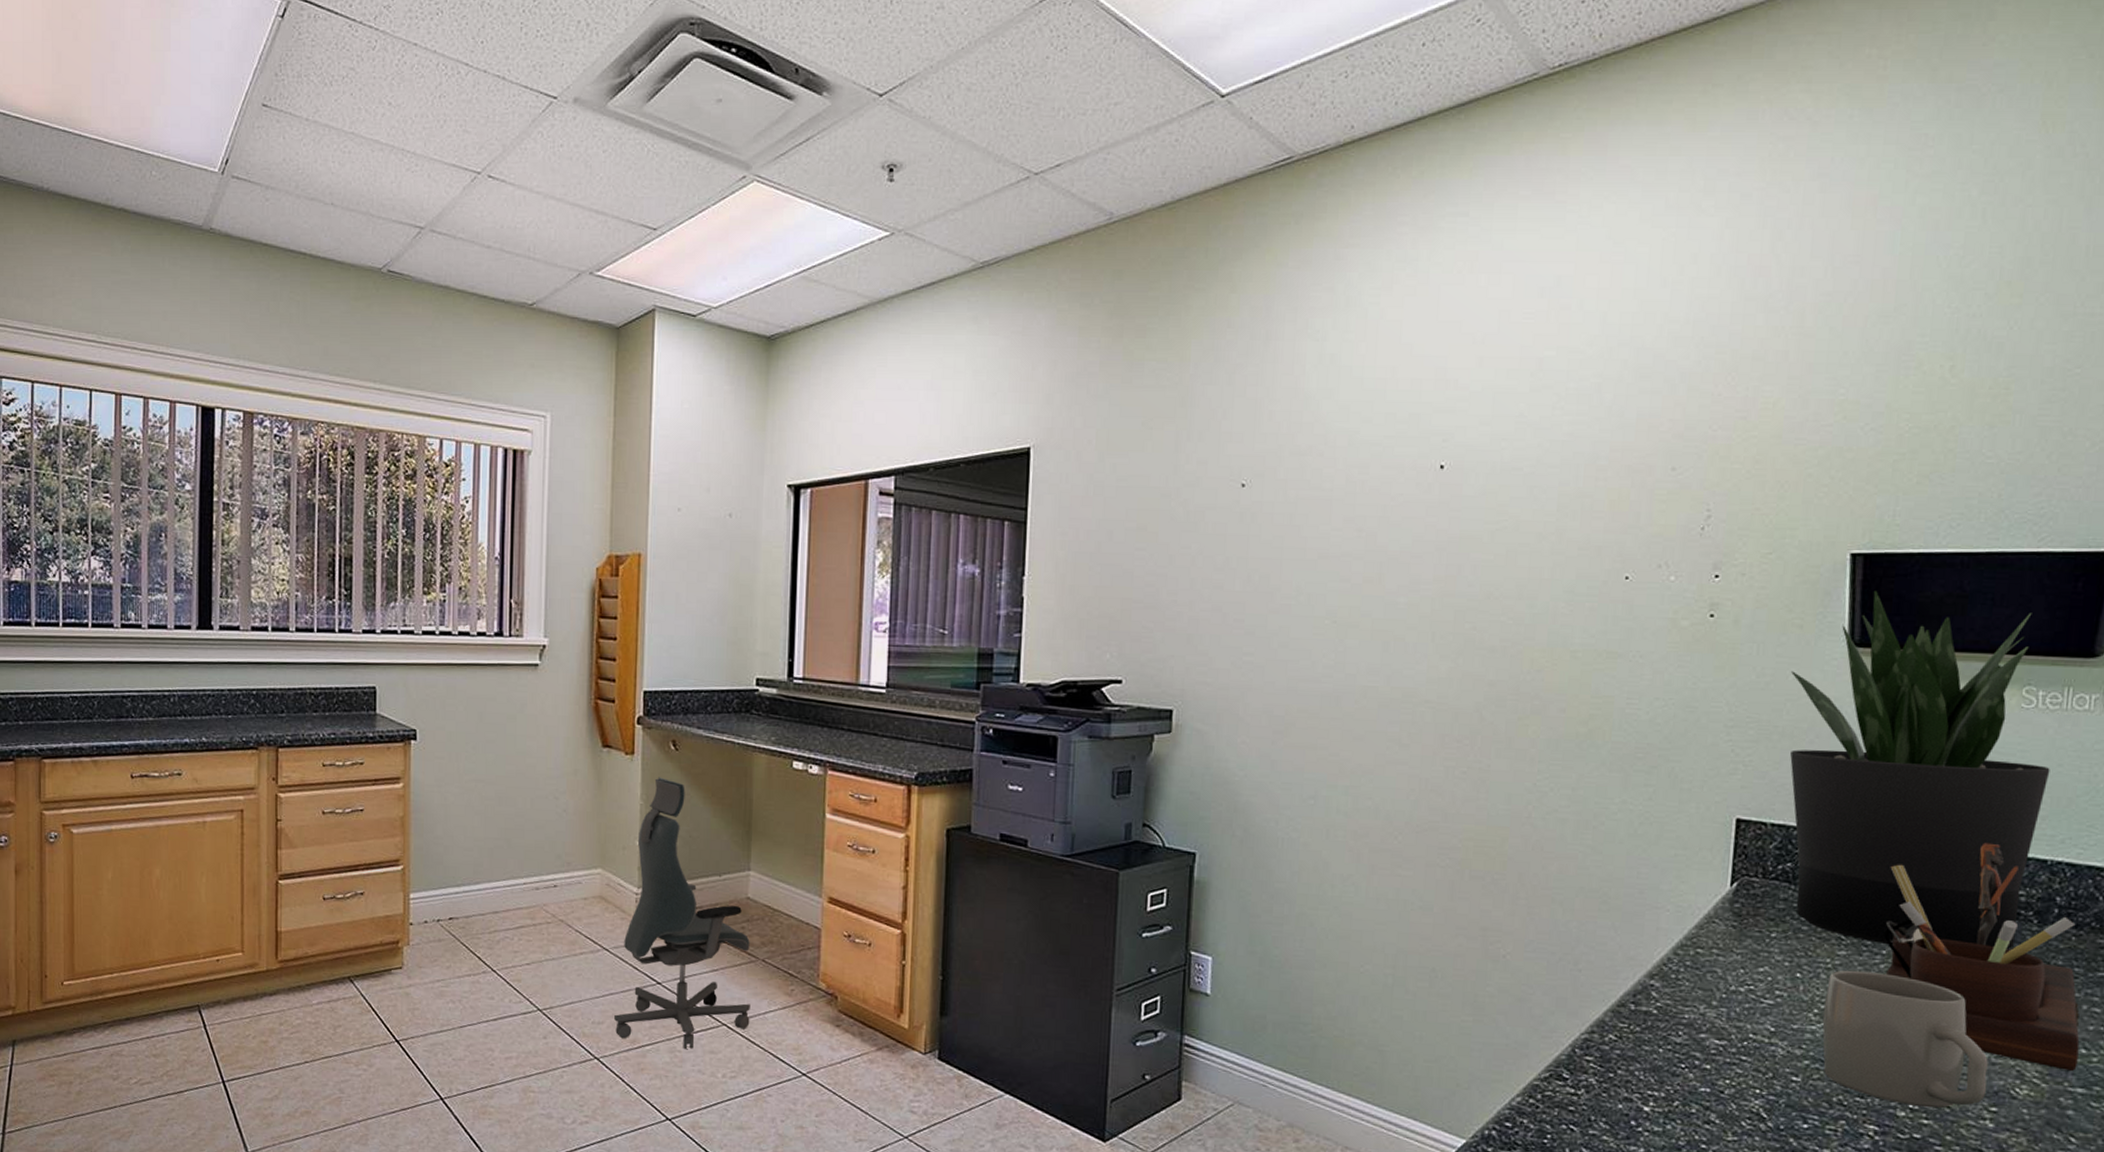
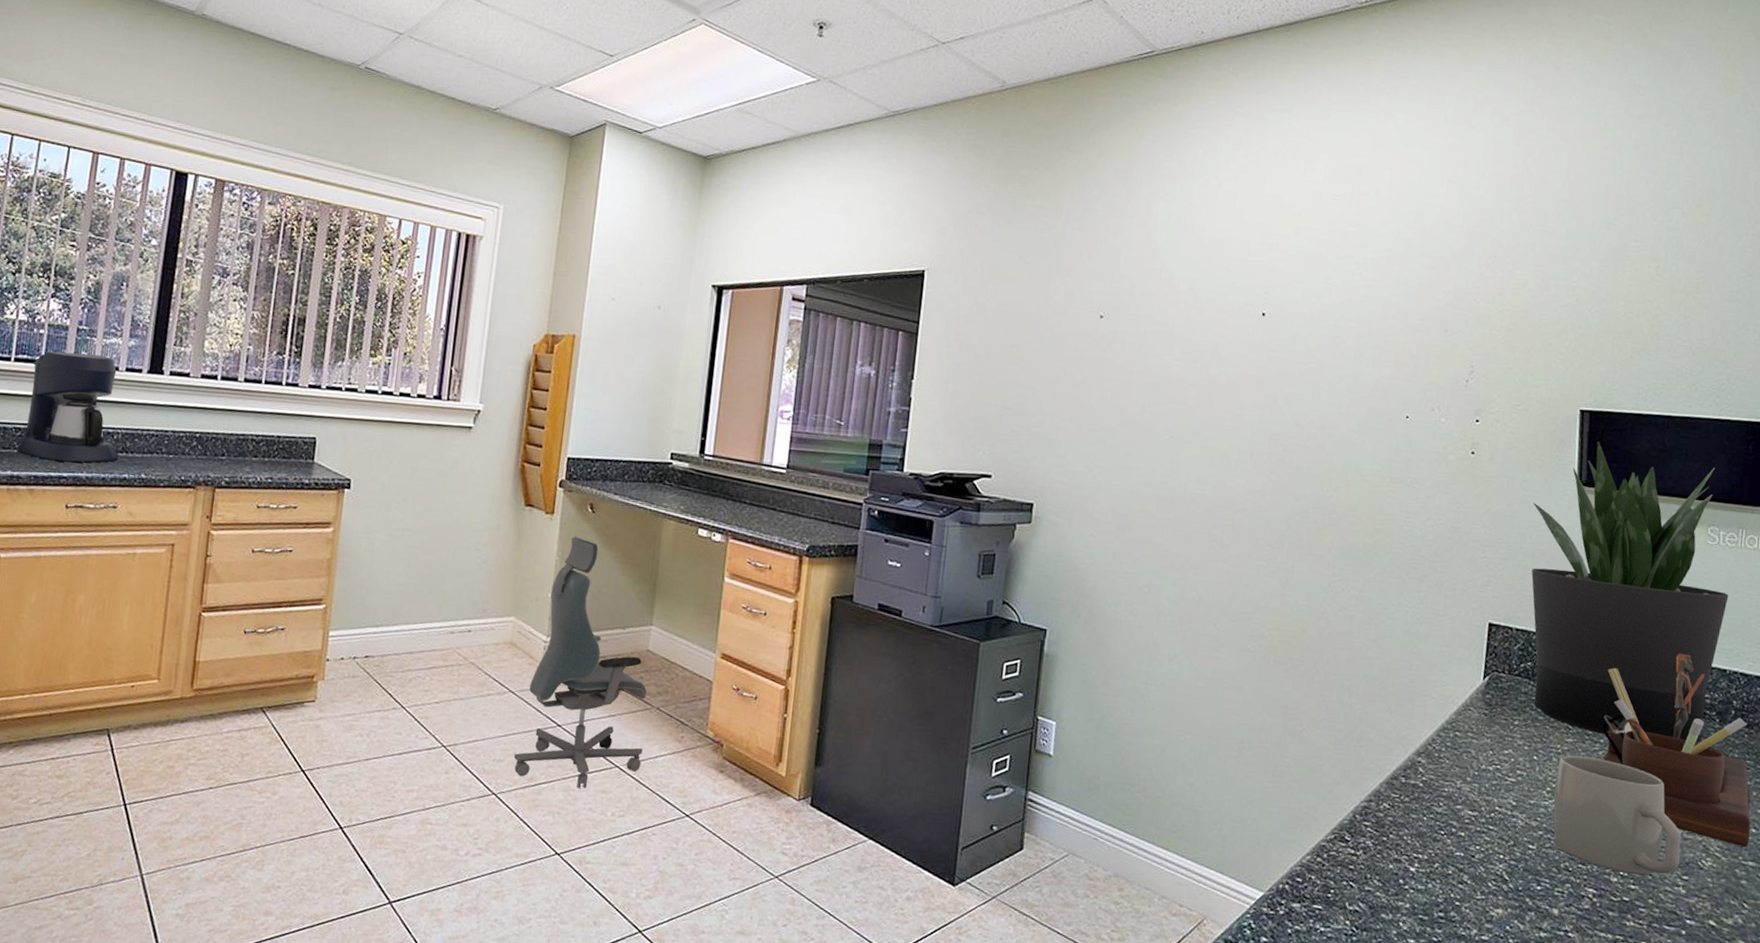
coffee maker: none [76,612,178,730] -> present [17,351,120,463]

